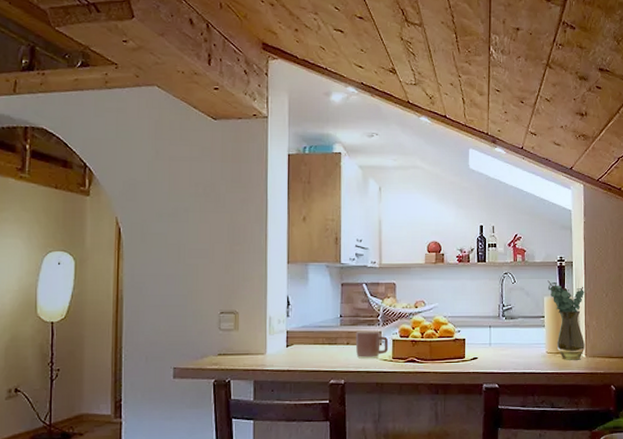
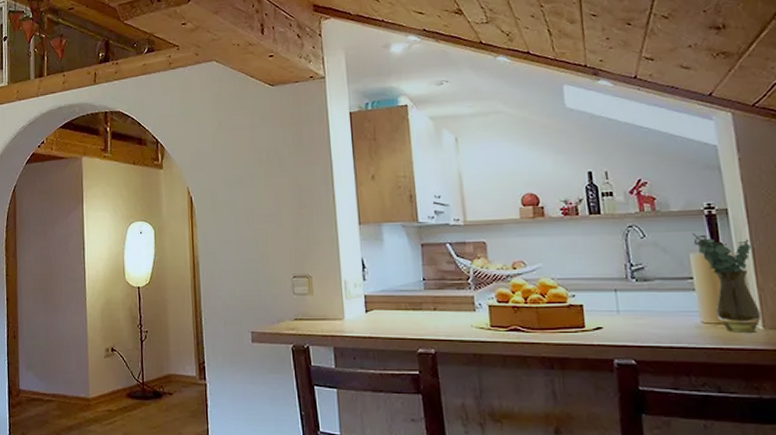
mug: present [355,331,389,360] -> none [442,296,485,327]

